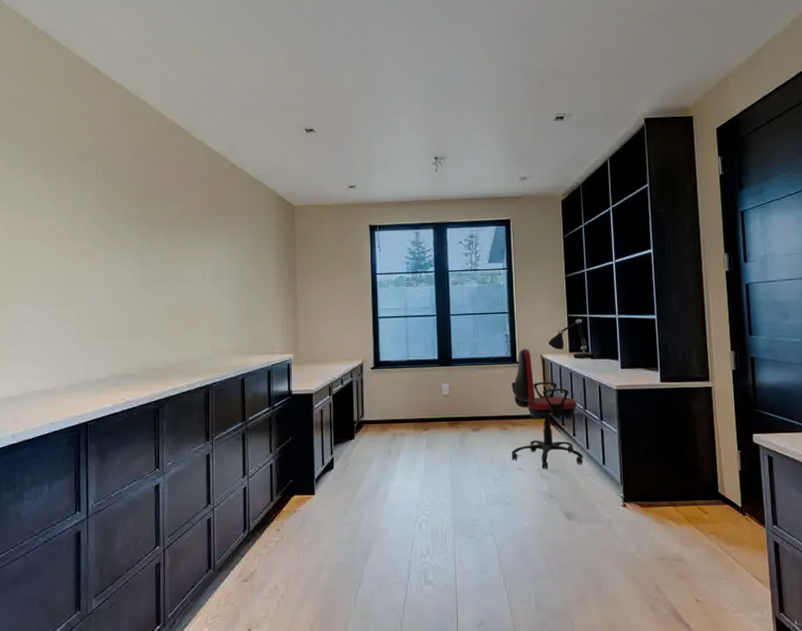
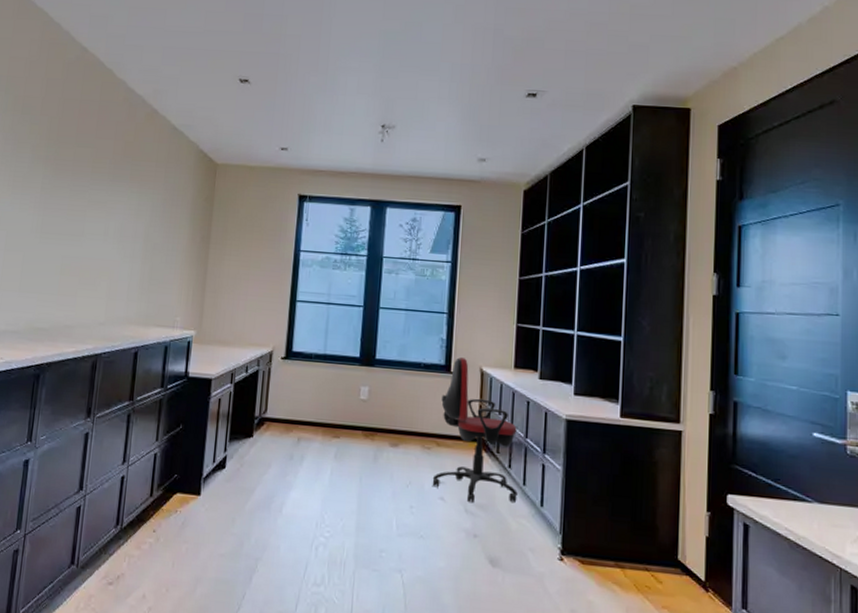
desk lamp: present [548,319,596,359] -> none [490,330,546,379]

